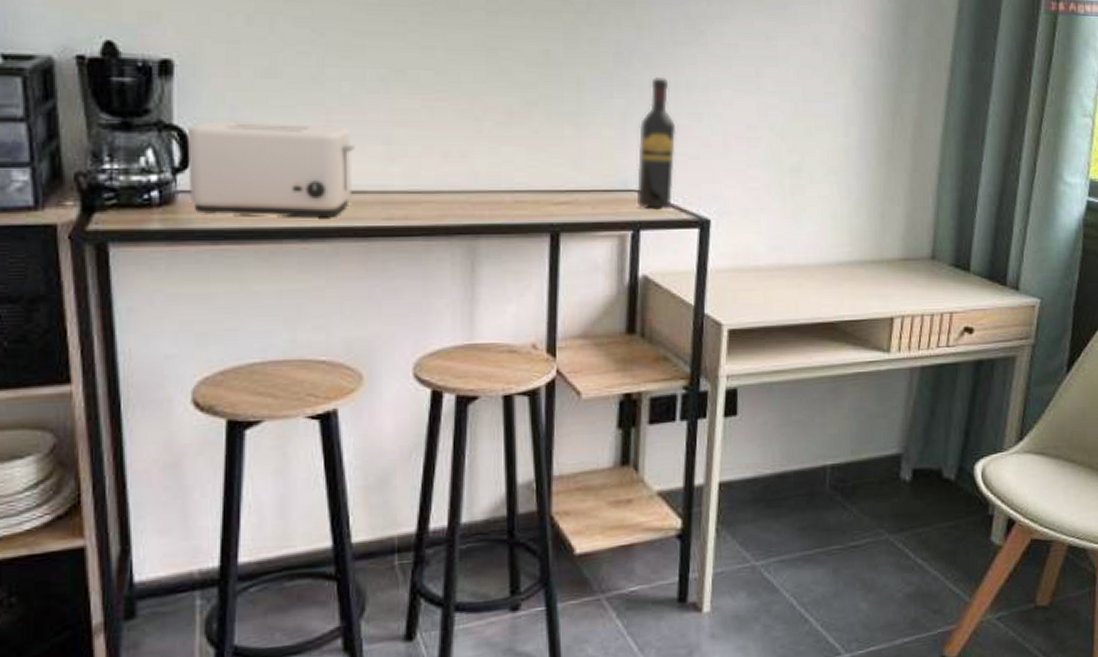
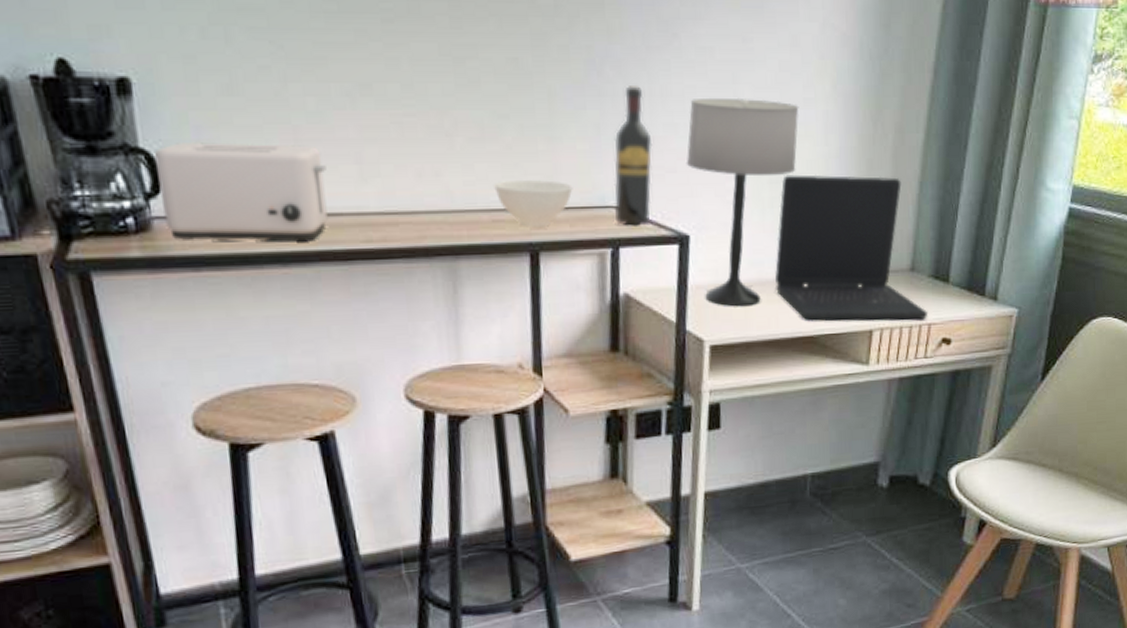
bowl: none [519,164,597,209] -> present [494,180,573,228]
table lamp: none [708,90,820,291] -> present [686,97,799,307]
laptop: none [794,164,950,309] -> present [774,174,929,321]

